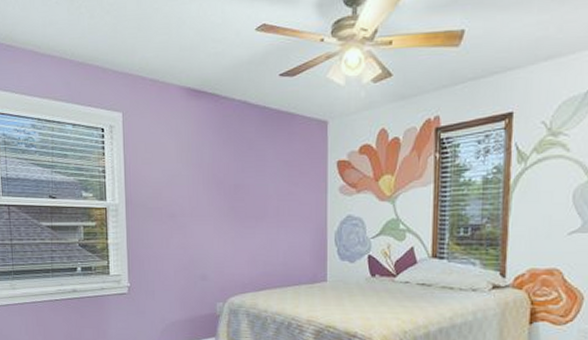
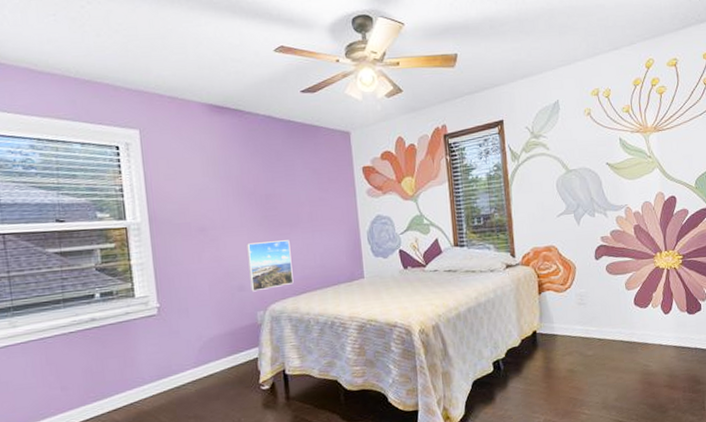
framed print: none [212,233,254,283] -> present [247,240,294,292]

